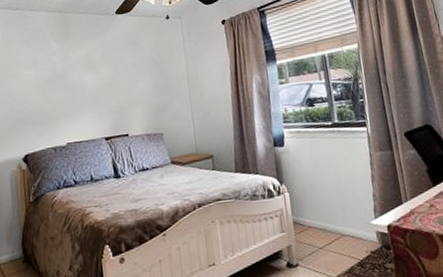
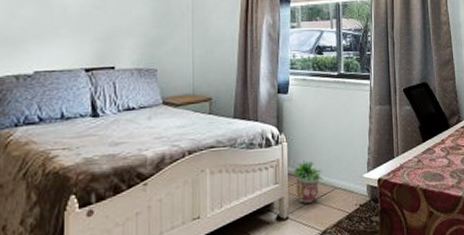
potted plant: none [297,209,330,251] -> present [292,160,323,203]

